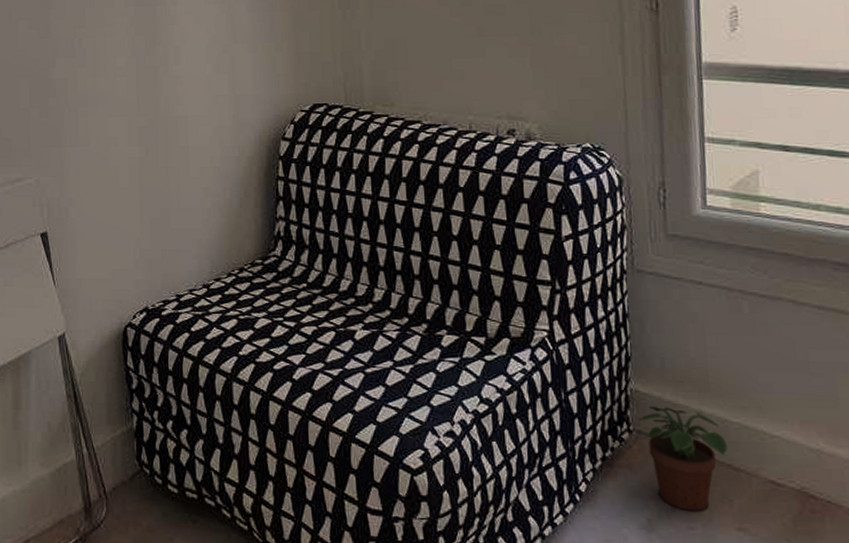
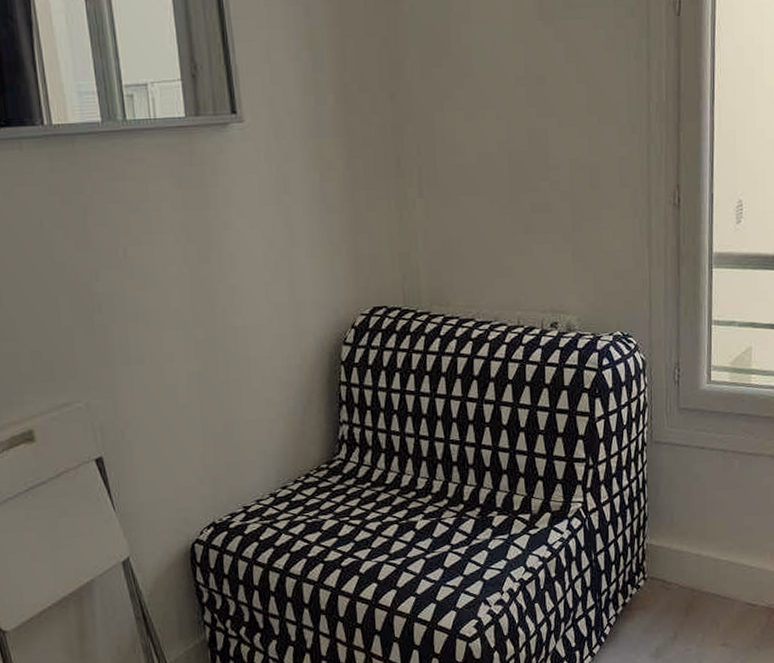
potted plant: present [638,405,728,512] -> none [651,555,718,637]

